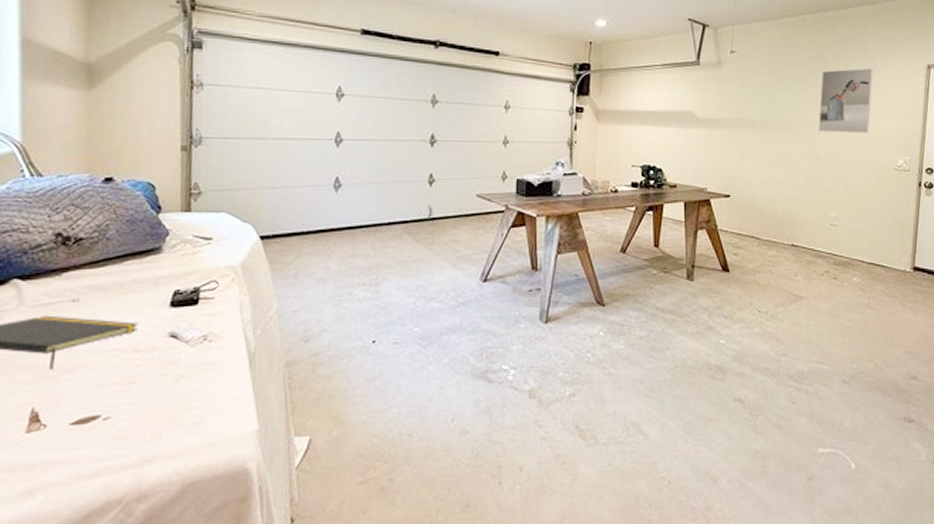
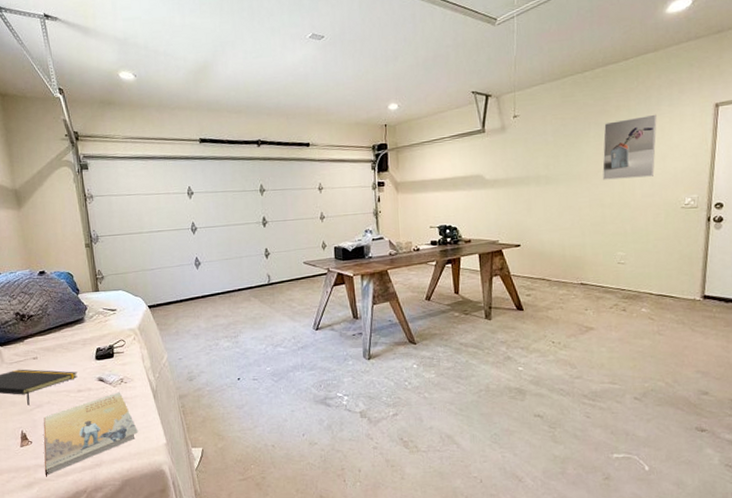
book: none [58,354,219,478] -> present [43,392,139,476]

